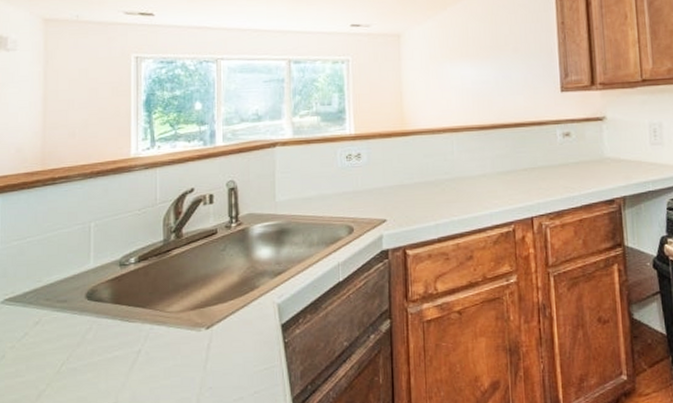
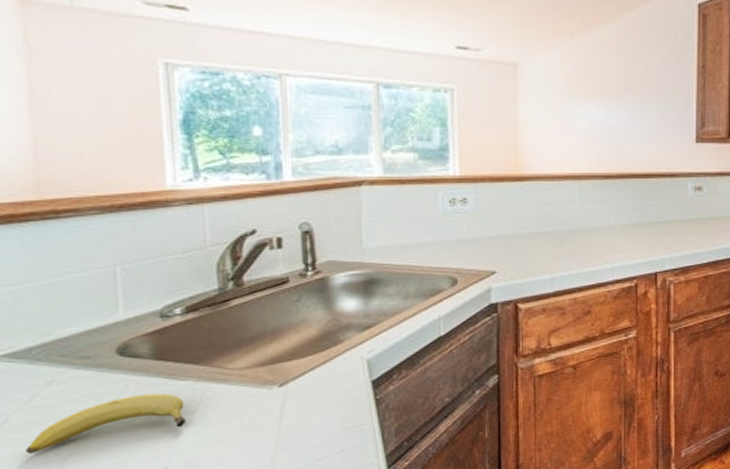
fruit: none [14,334,132,387] -> present [25,393,186,455]

